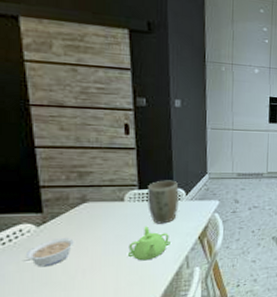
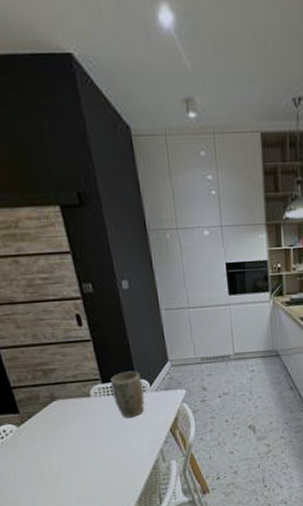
legume: present [23,238,74,267] -> none [13,436,53,465]
teapot: present [127,226,170,261] -> none [103,420,143,456]

